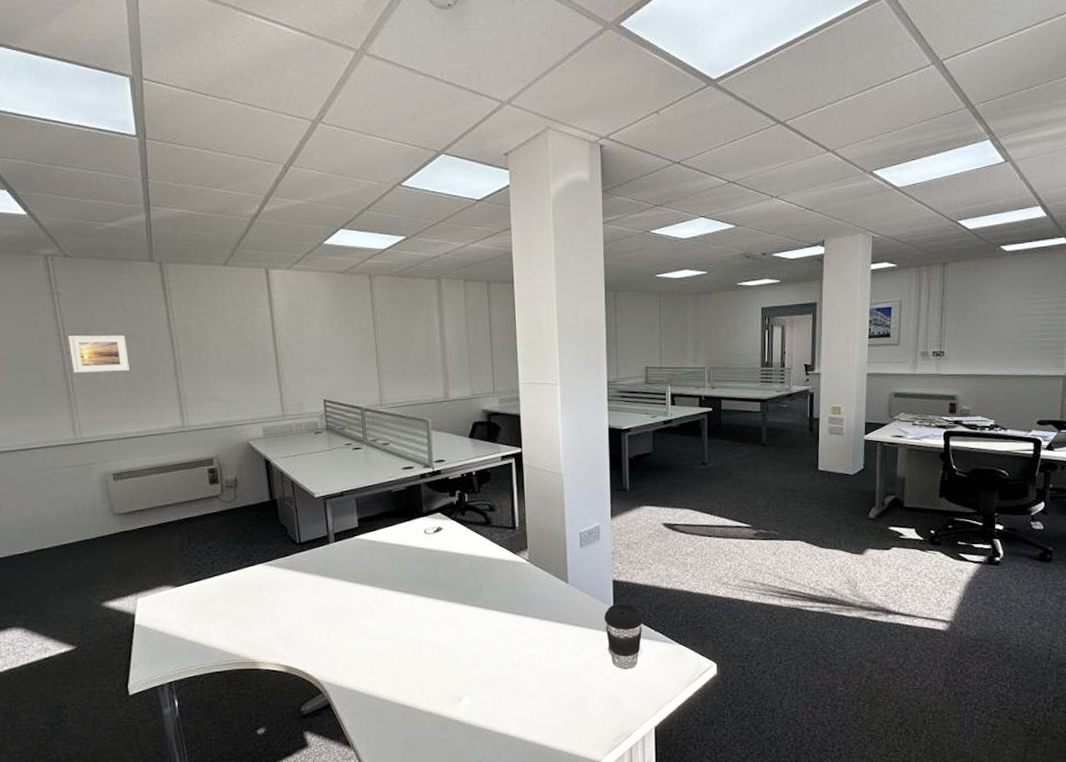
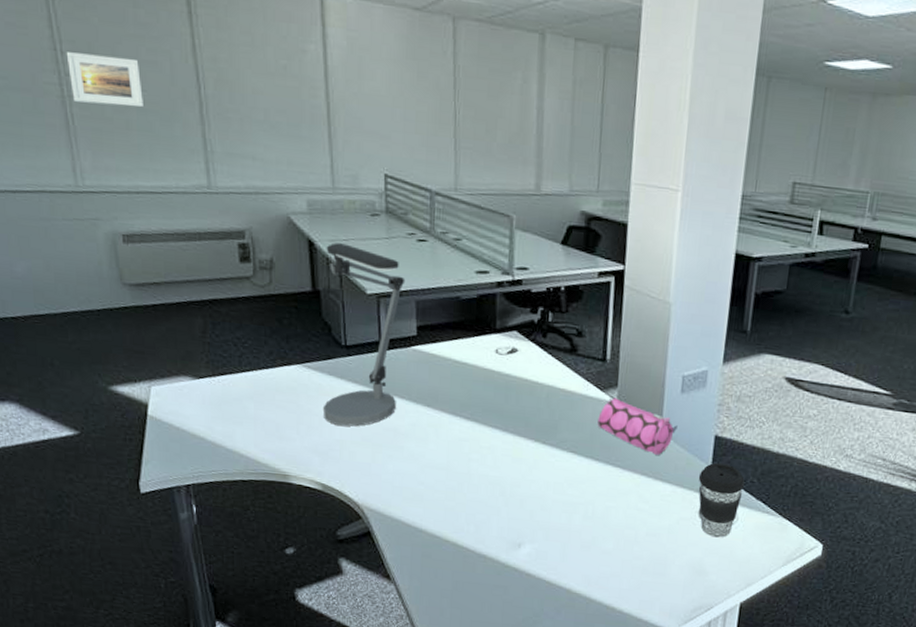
desk lamp: none [280,459,346,612] -> present [323,242,406,427]
pencil case: none [514,558,581,603] -> present [597,398,678,455]

